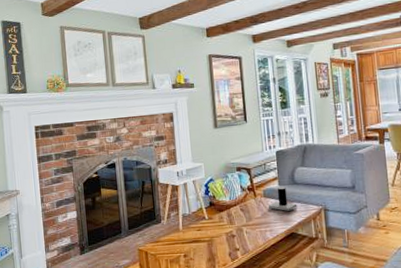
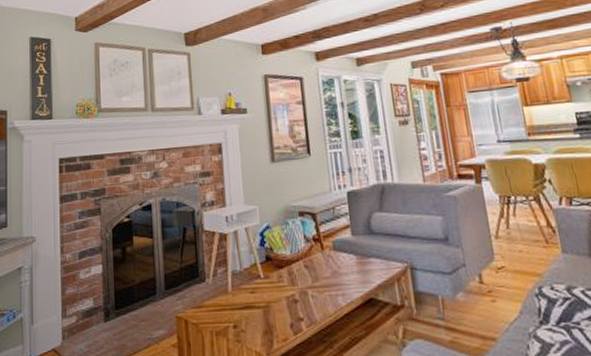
speaker: present [268,187,297,212] -> none [338,237,376,270]

